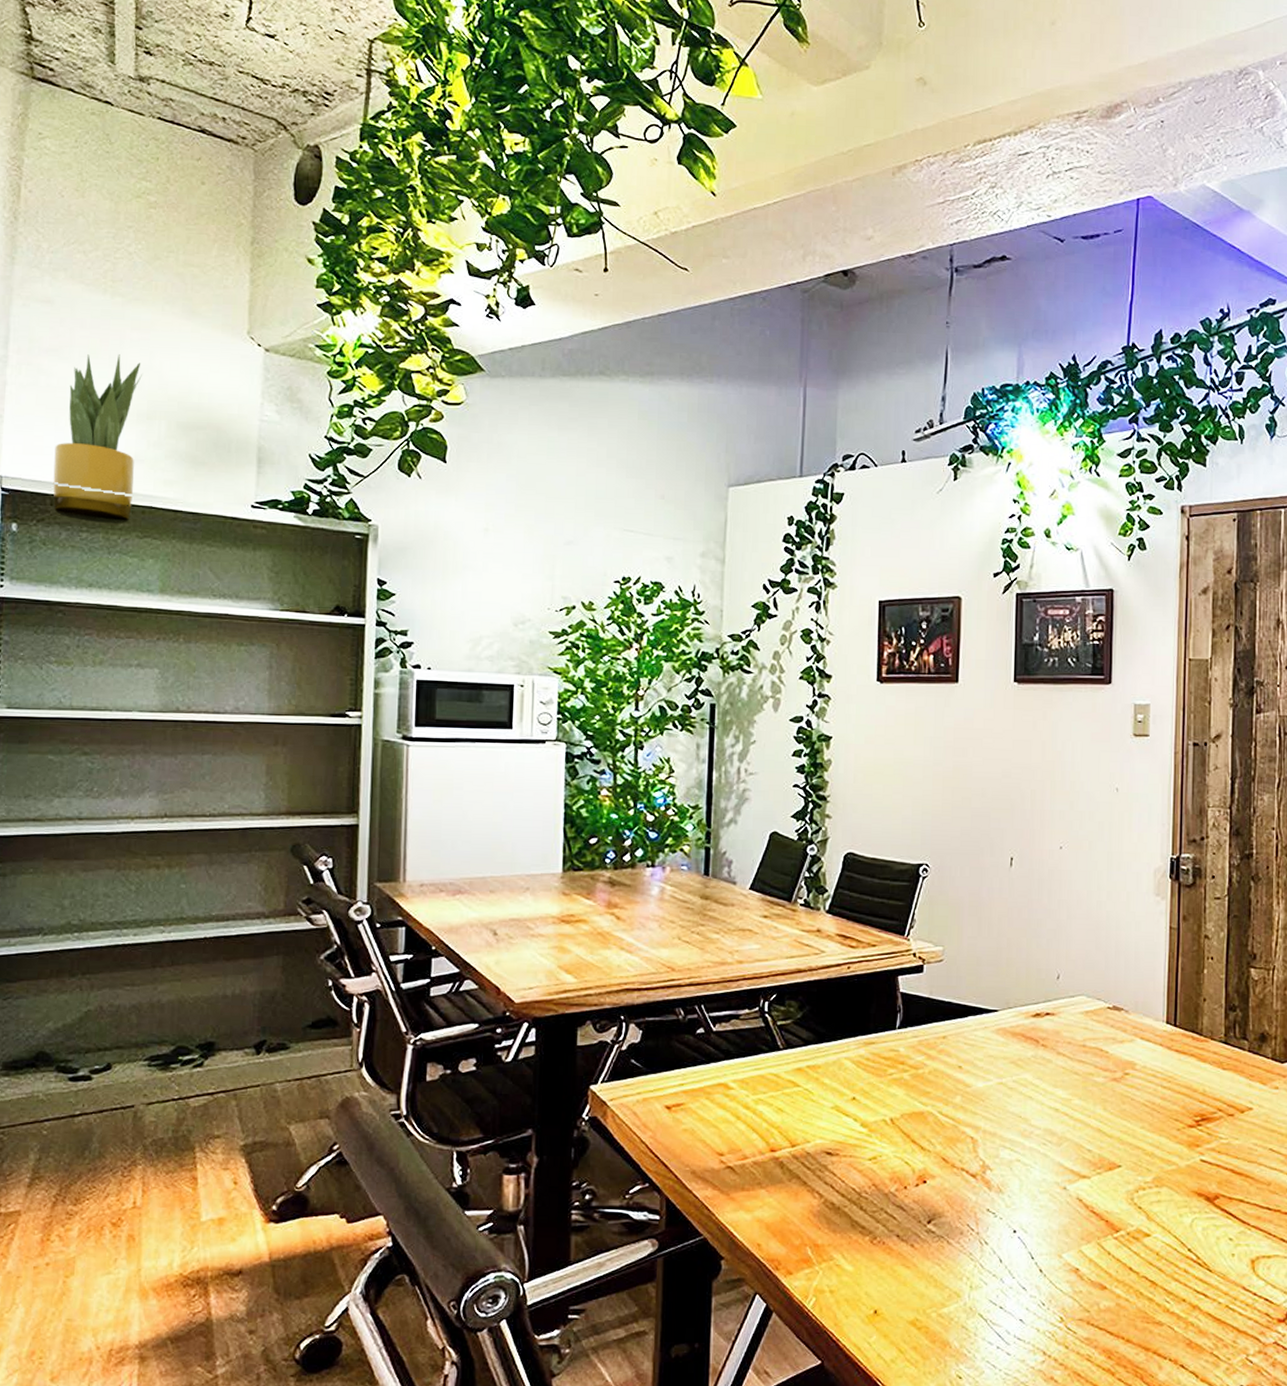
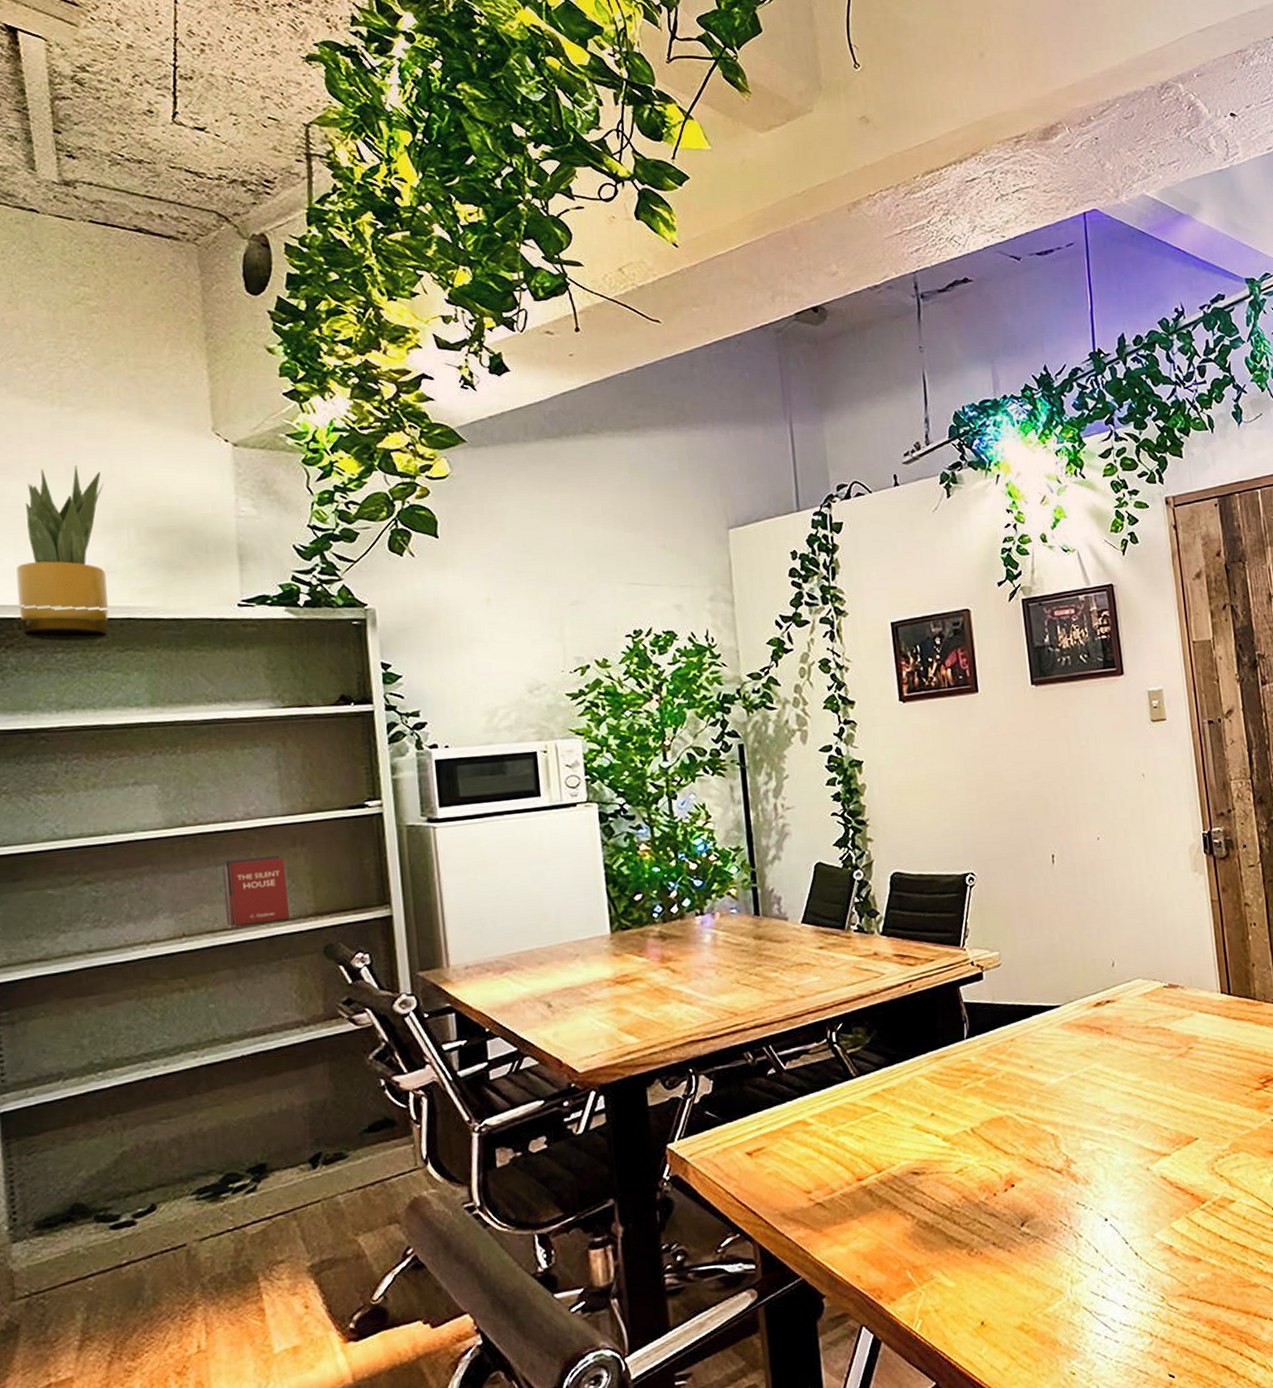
books: none [205,749,265,816] -> present [222,854,290,927]

